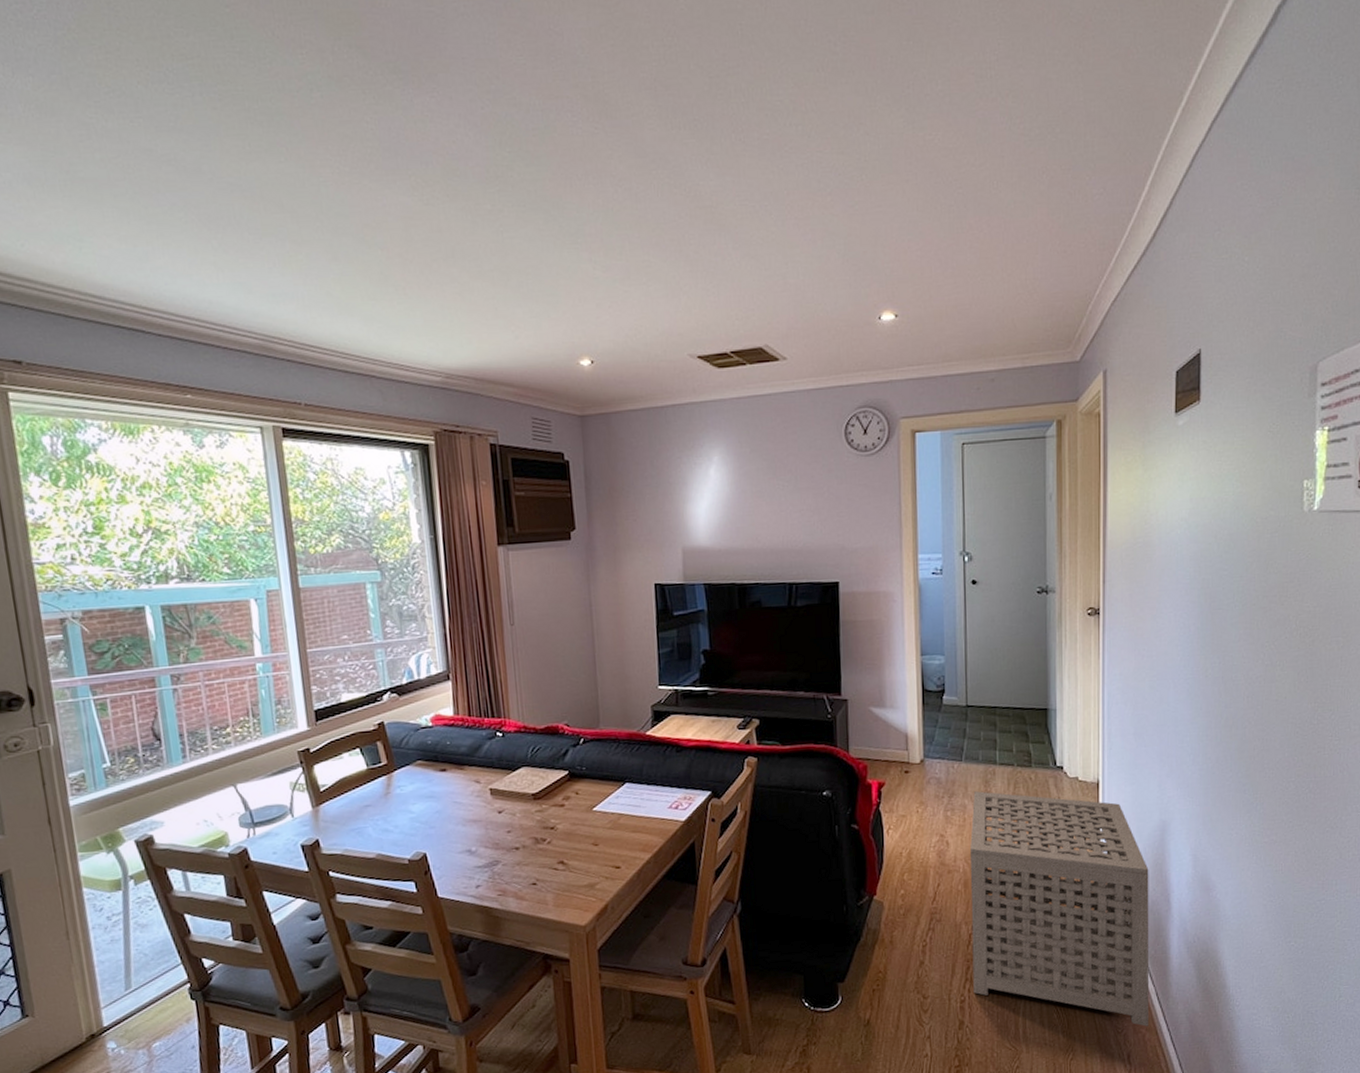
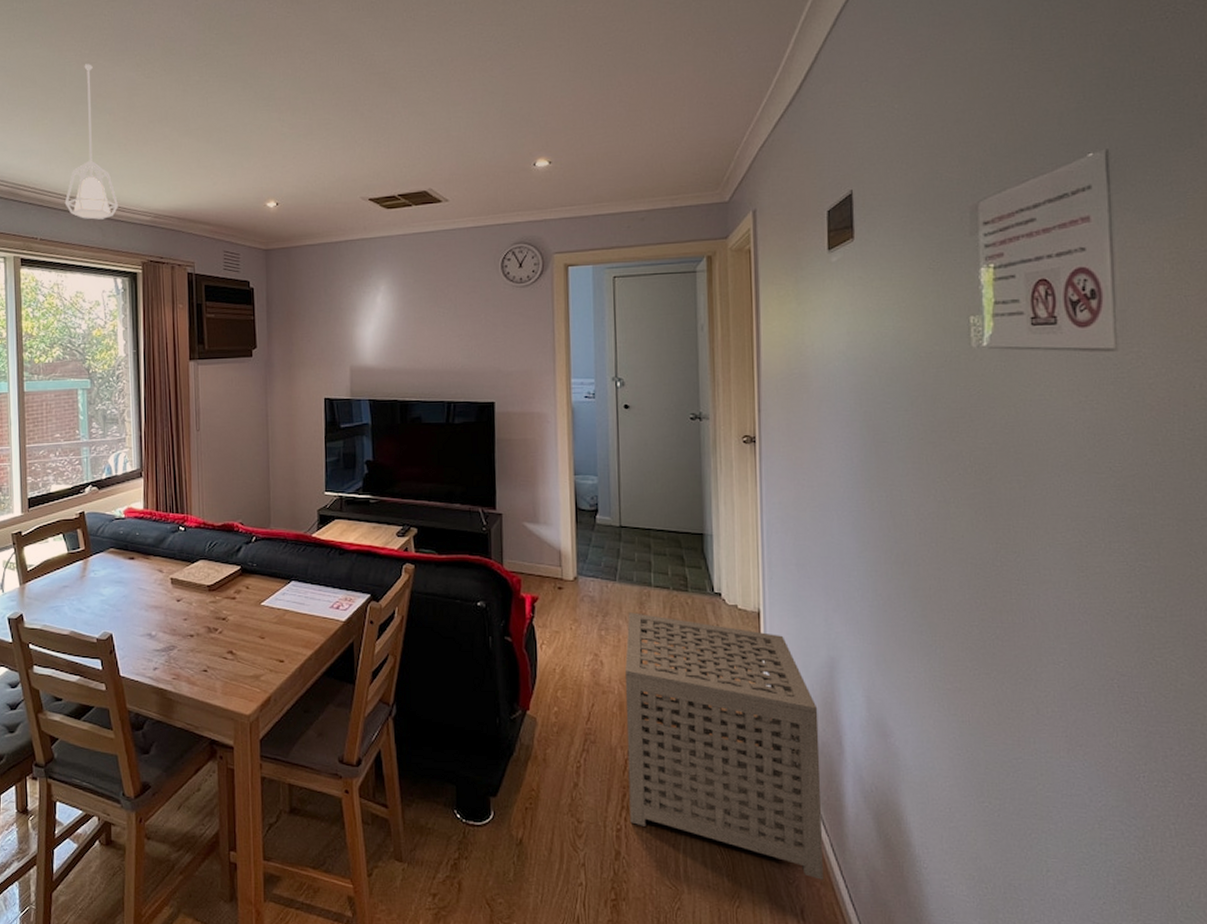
pendant lamp: none [332,185,402,381] -> present [64,64,119,220]

